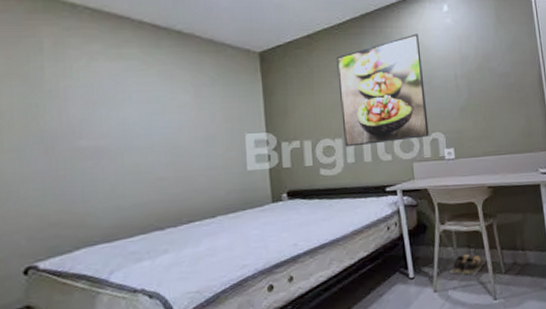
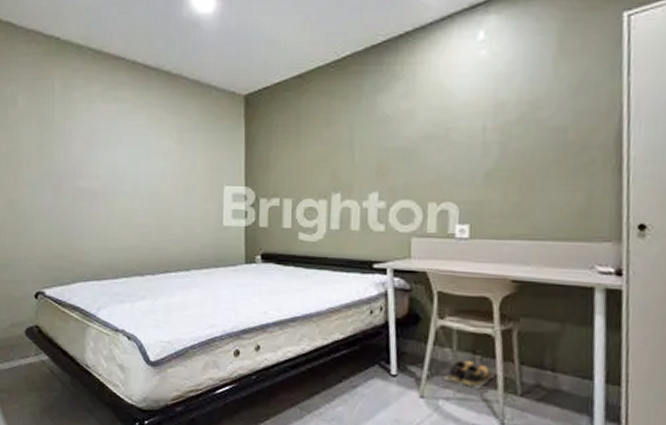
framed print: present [337,34,429,147] -> none [329,72,439,211]

